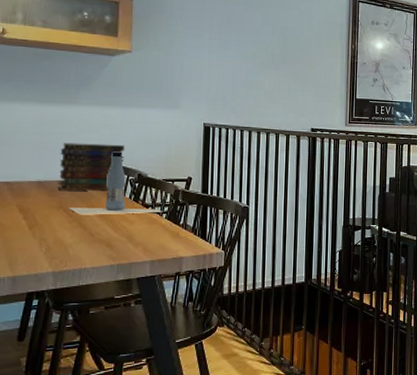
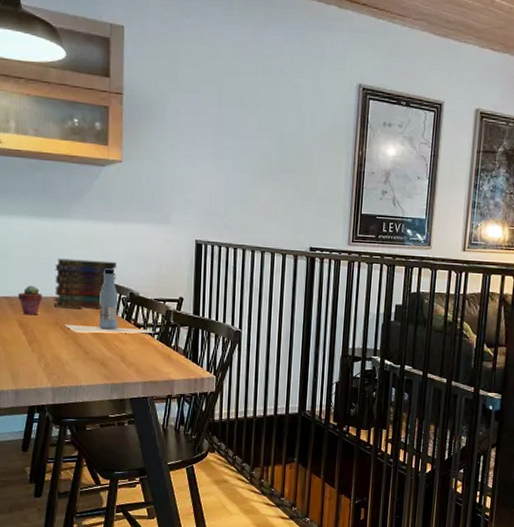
potted succulent: none [19,170,46,200] -> present [18,285,42,316]

